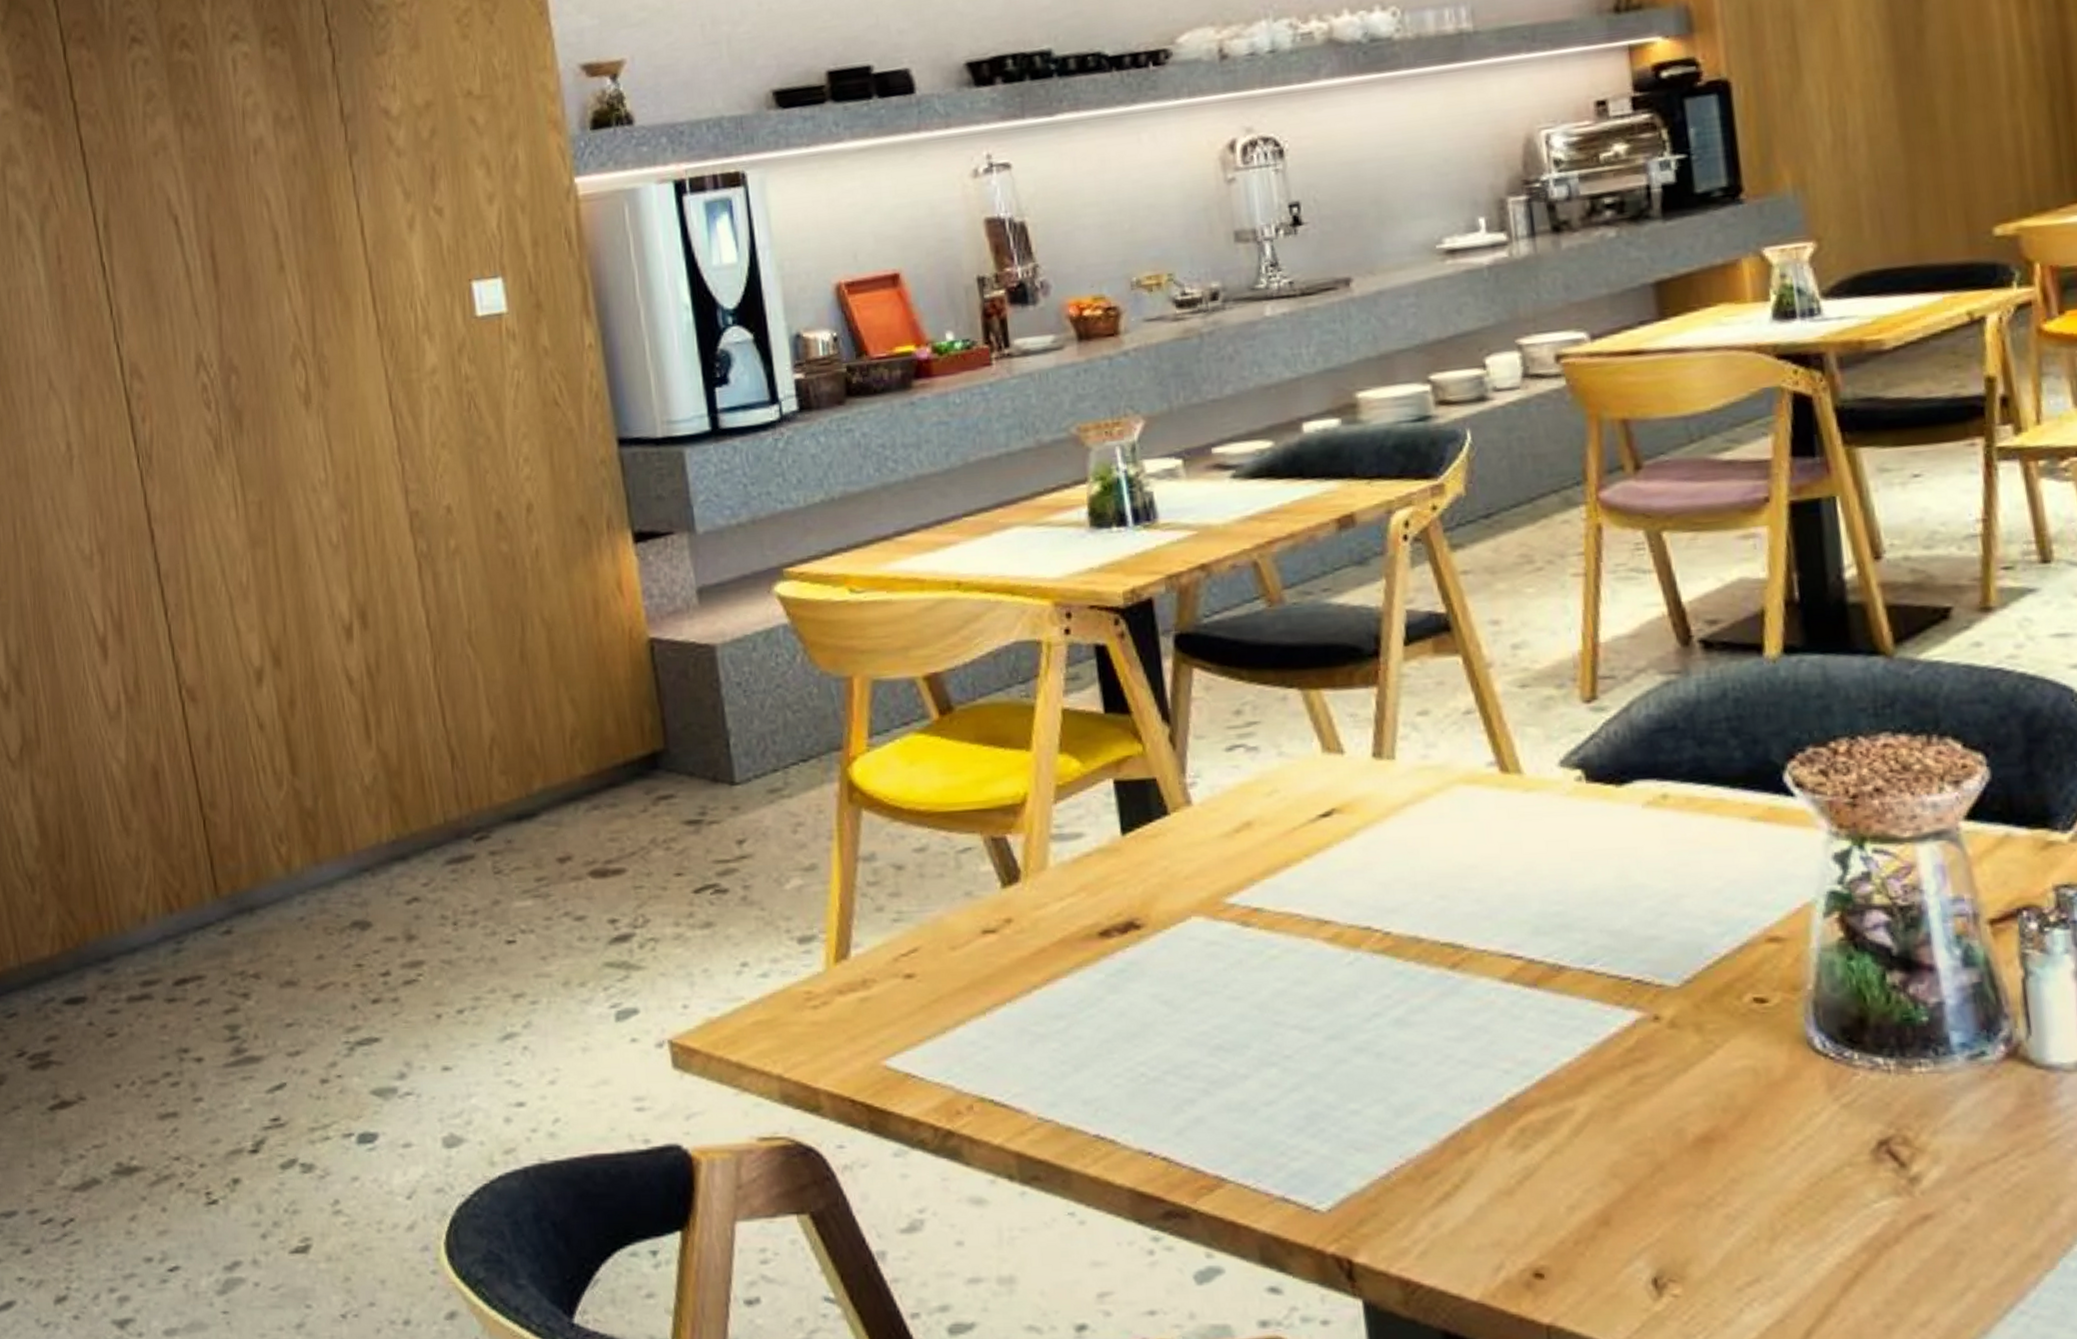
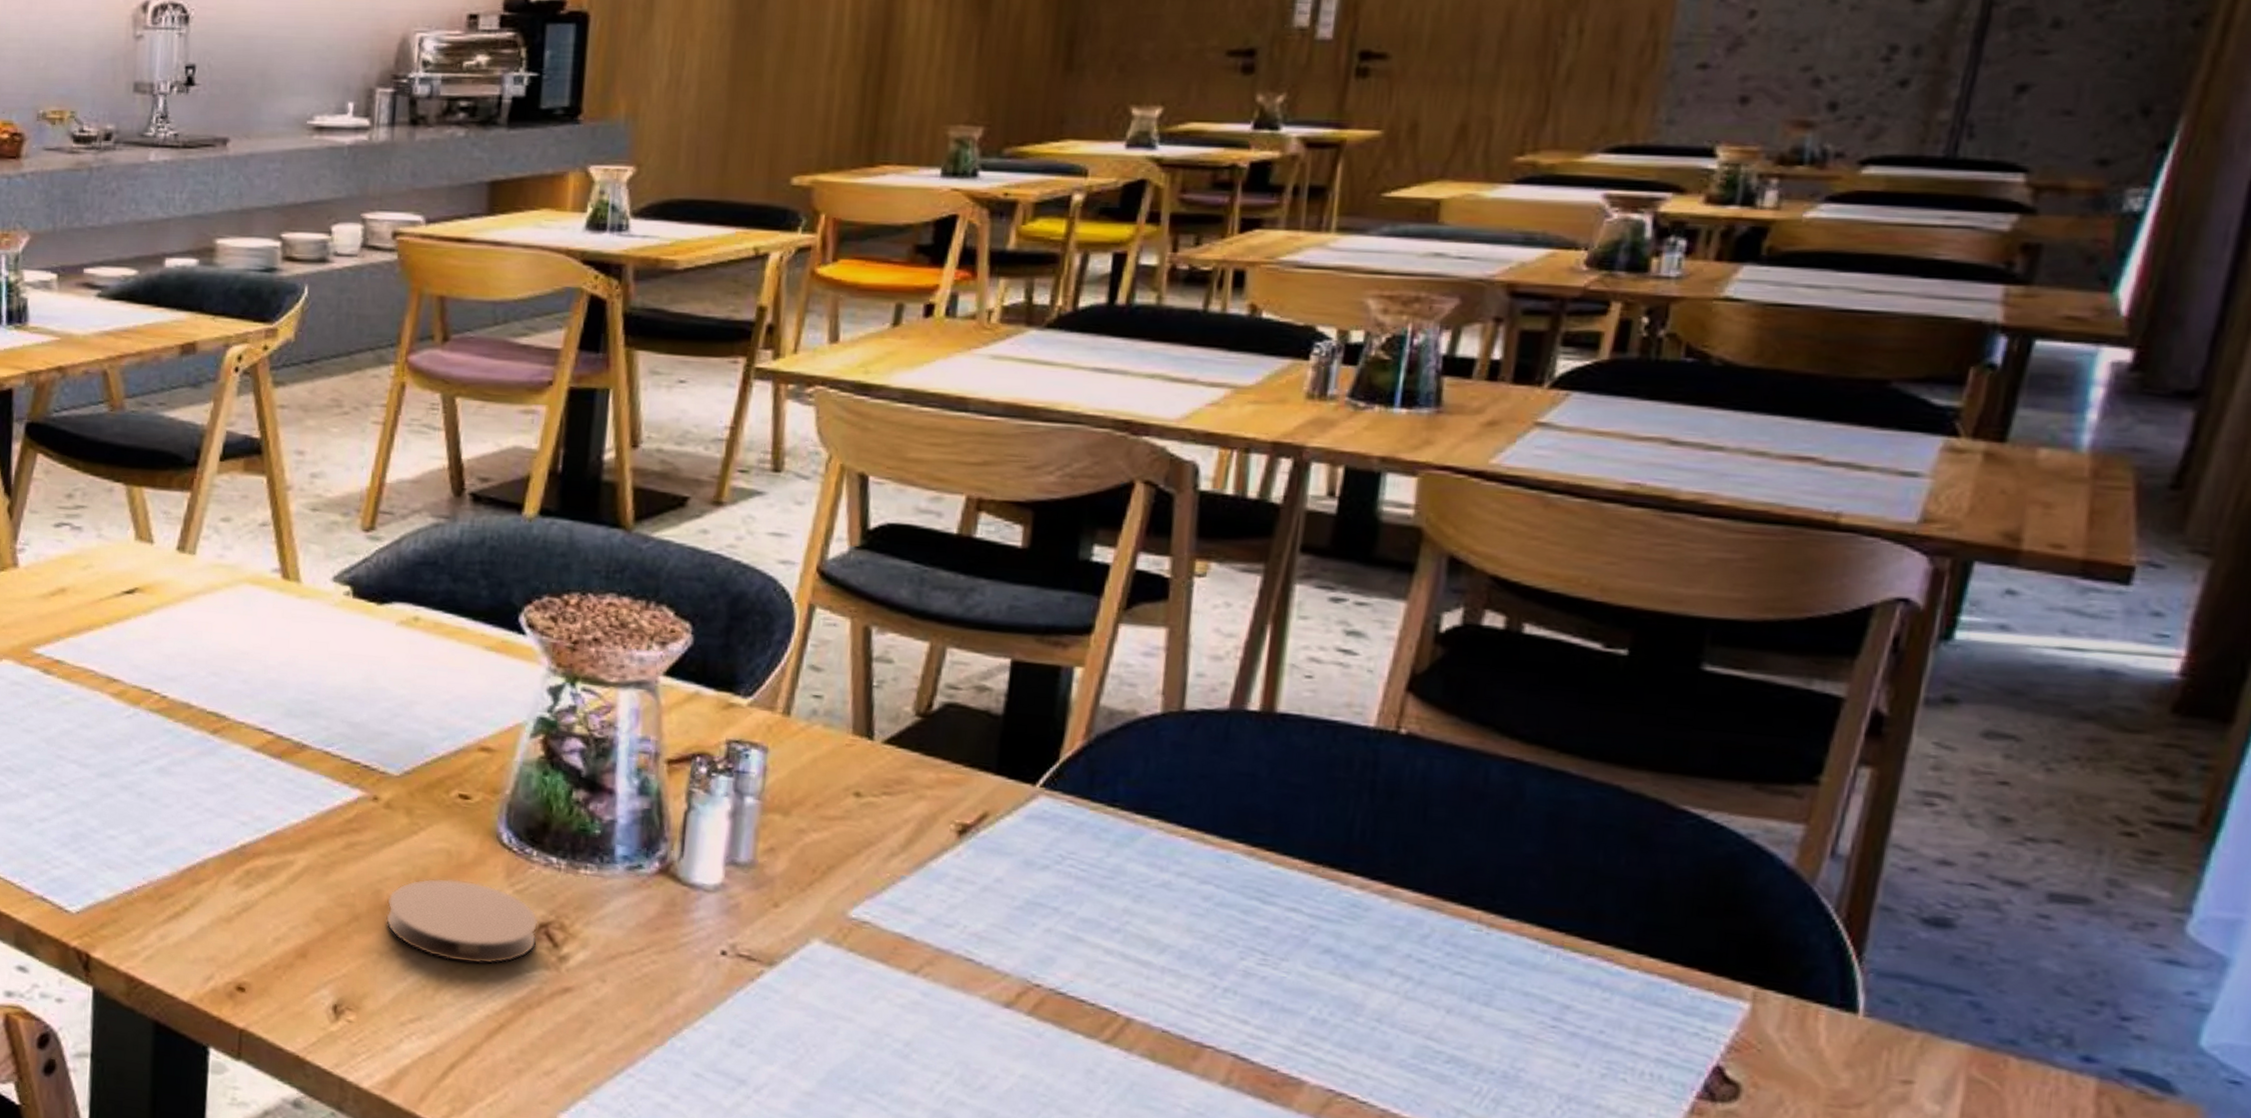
coaster: none [1693,1101,1880,1203] -> present [386,878,539,965]

